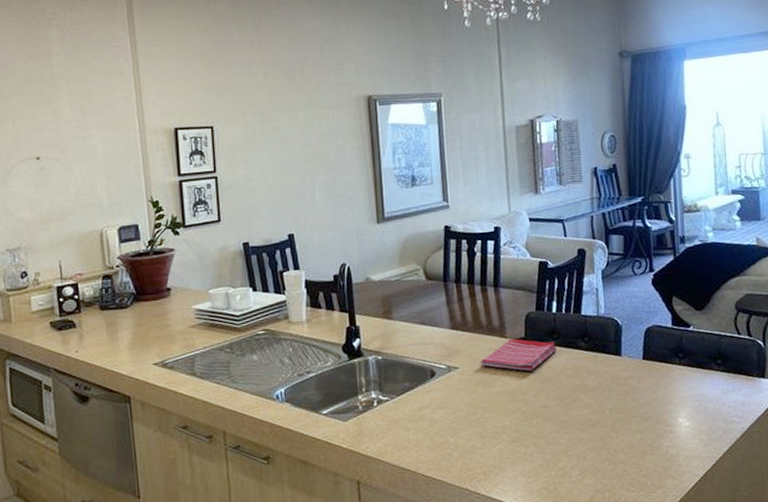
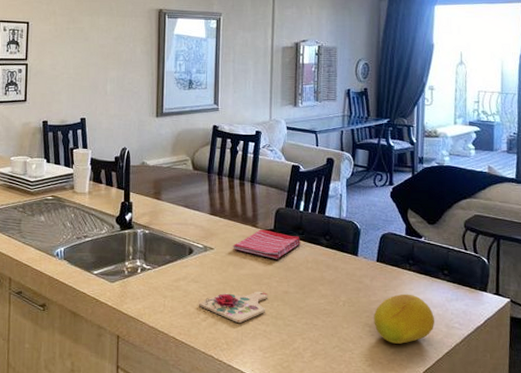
cutting board: none [448,409,526,448] -> present [199,291,268,323]
fruit: none [644,391,712,448] -> present [374,293,435,344]

